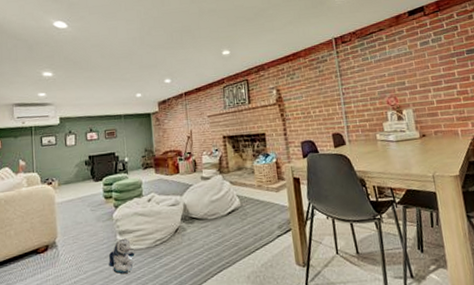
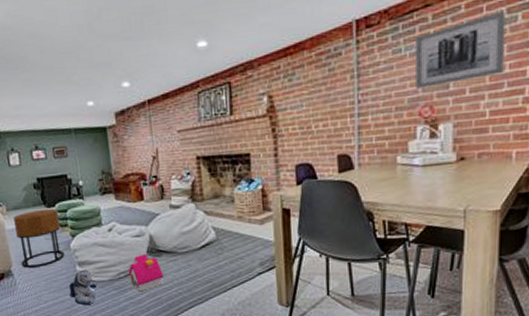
side table: none [64,182,107,239] -> present [13,208,65,268]
toy house: none [164,222,195,258] -> present [128,254,163,292]
wall art: none [377,34,440,85] -> present [416,11,506,89]

